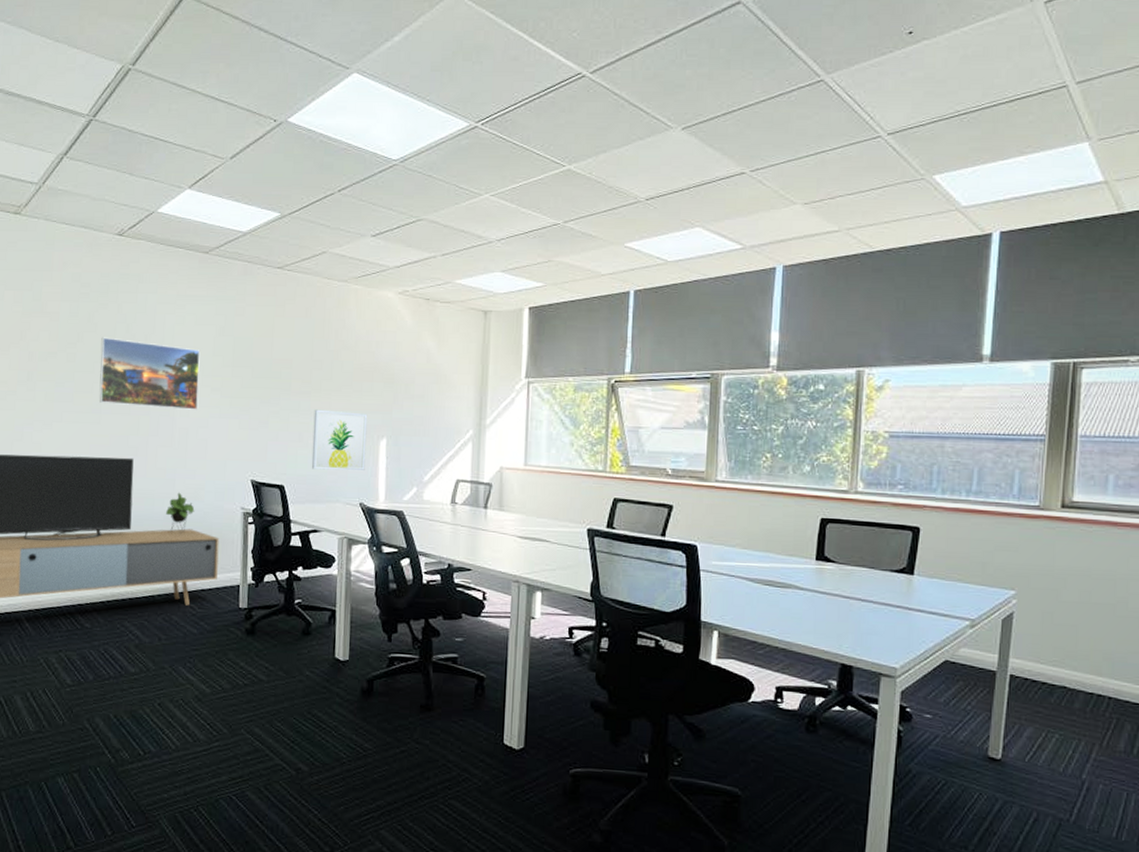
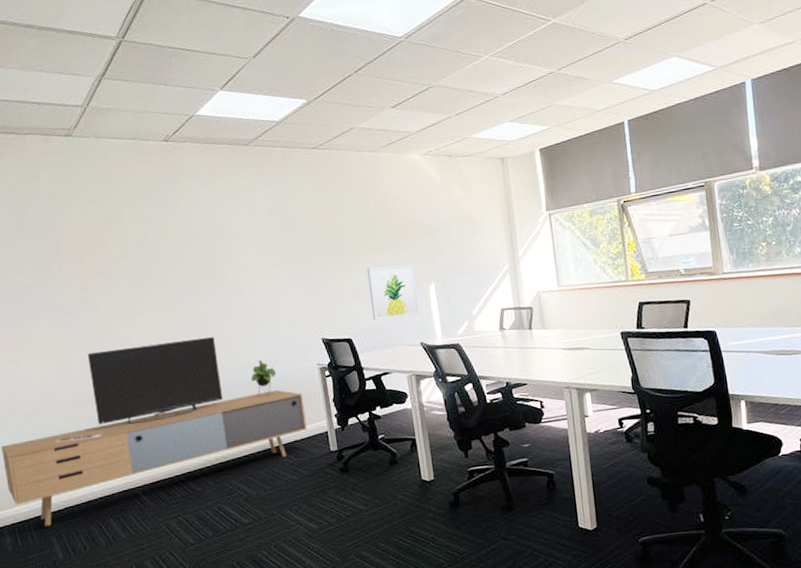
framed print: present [99,337,200,410] -> none [166,231,264,293]

